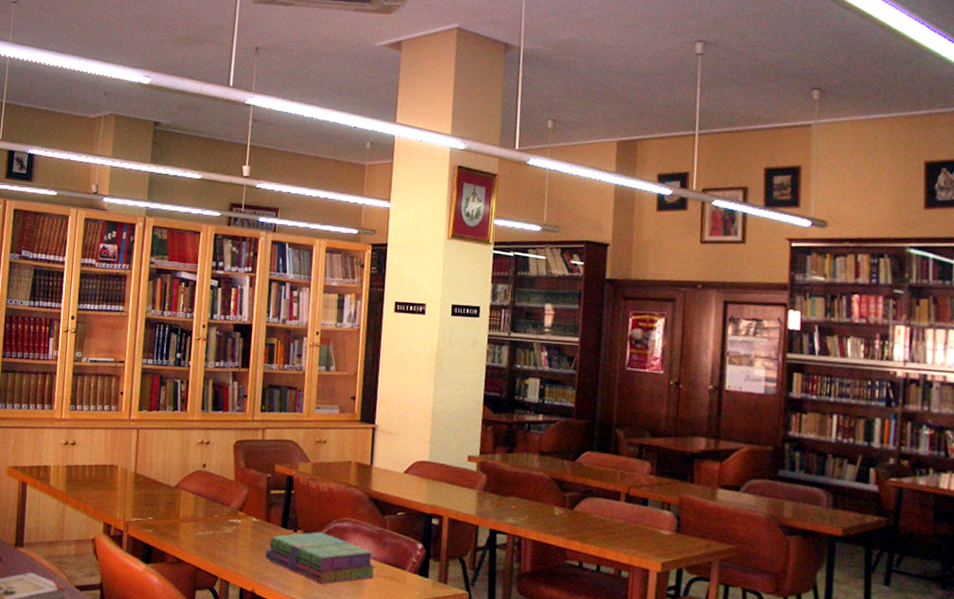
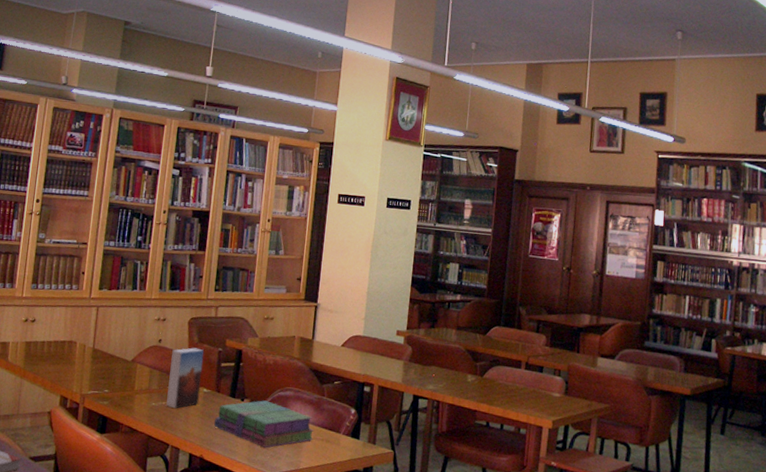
book: none [212,473,252,539] -> present [165,347,205,409]

